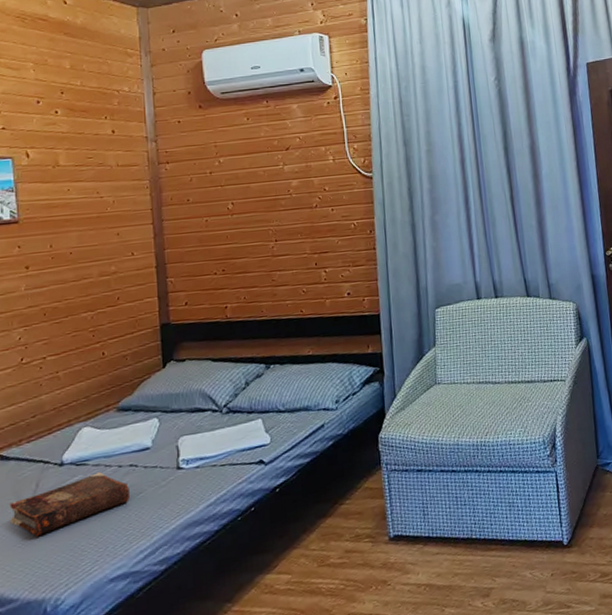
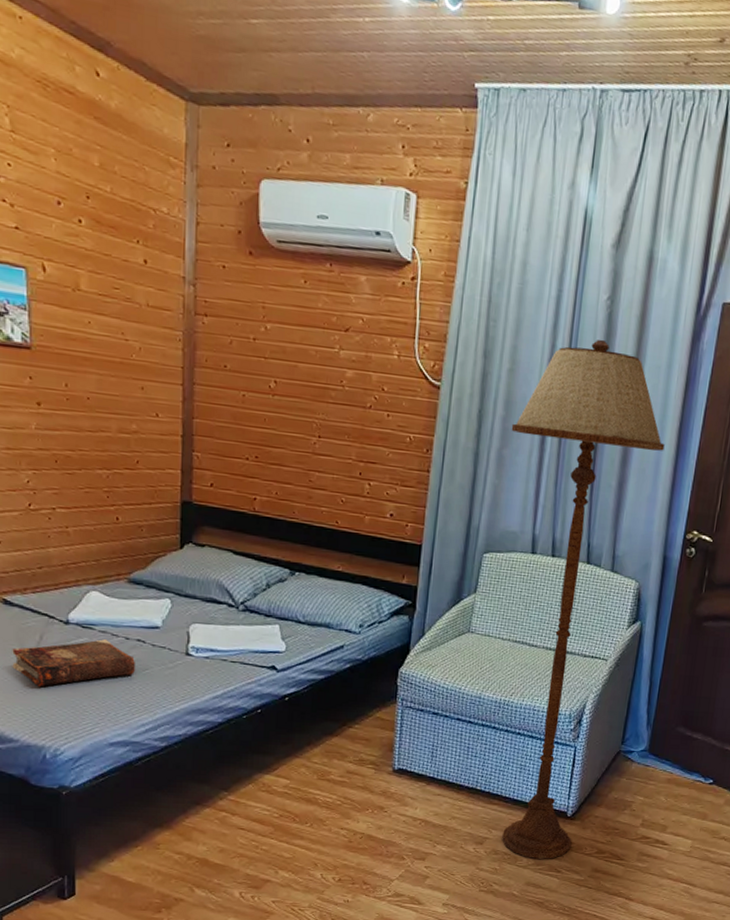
floor lamp: none [438,111,574,600] -> present [502,339,665,859]

